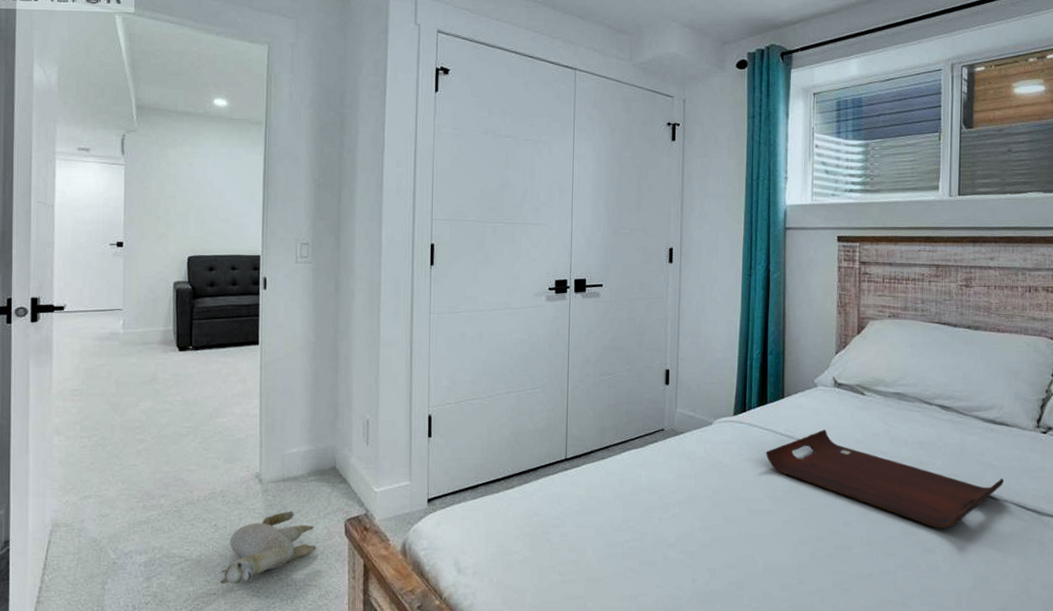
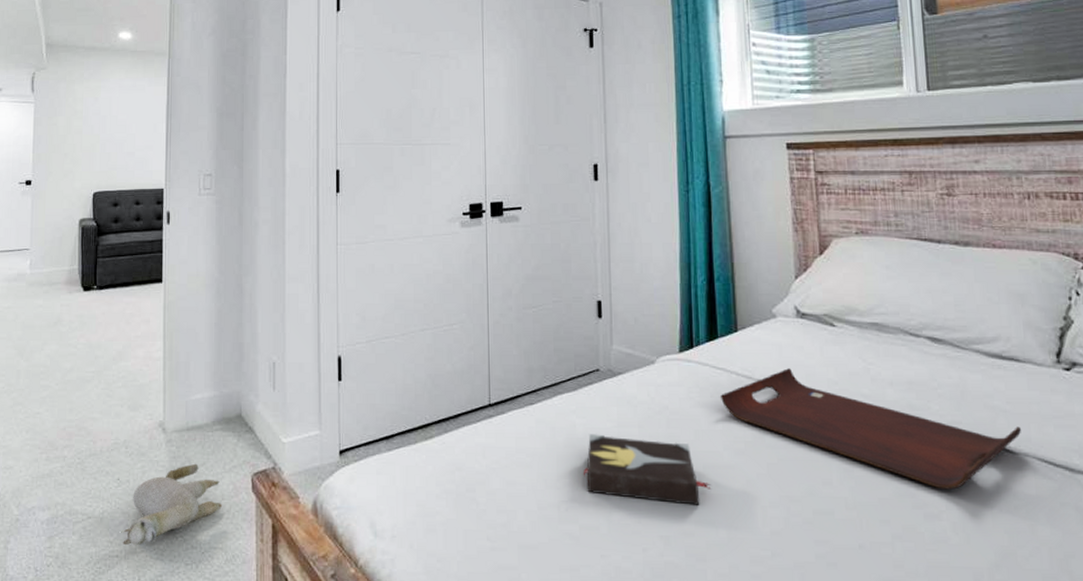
hardback book: none [645,484,753,543] -> present [582,434,712,505]

